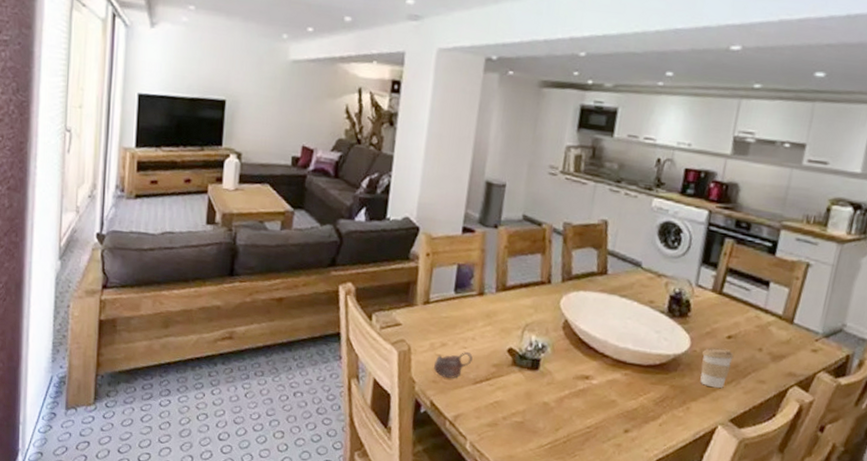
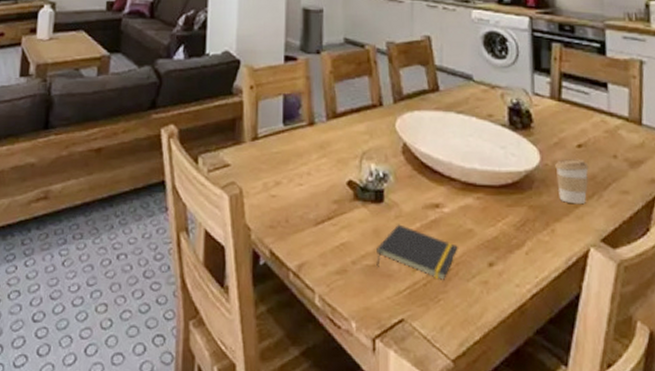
cup: present [434,352,473,379] -> none [270,190,310,221]
notepad: none [524,390,600,440] -> present [376,224,458,280]

